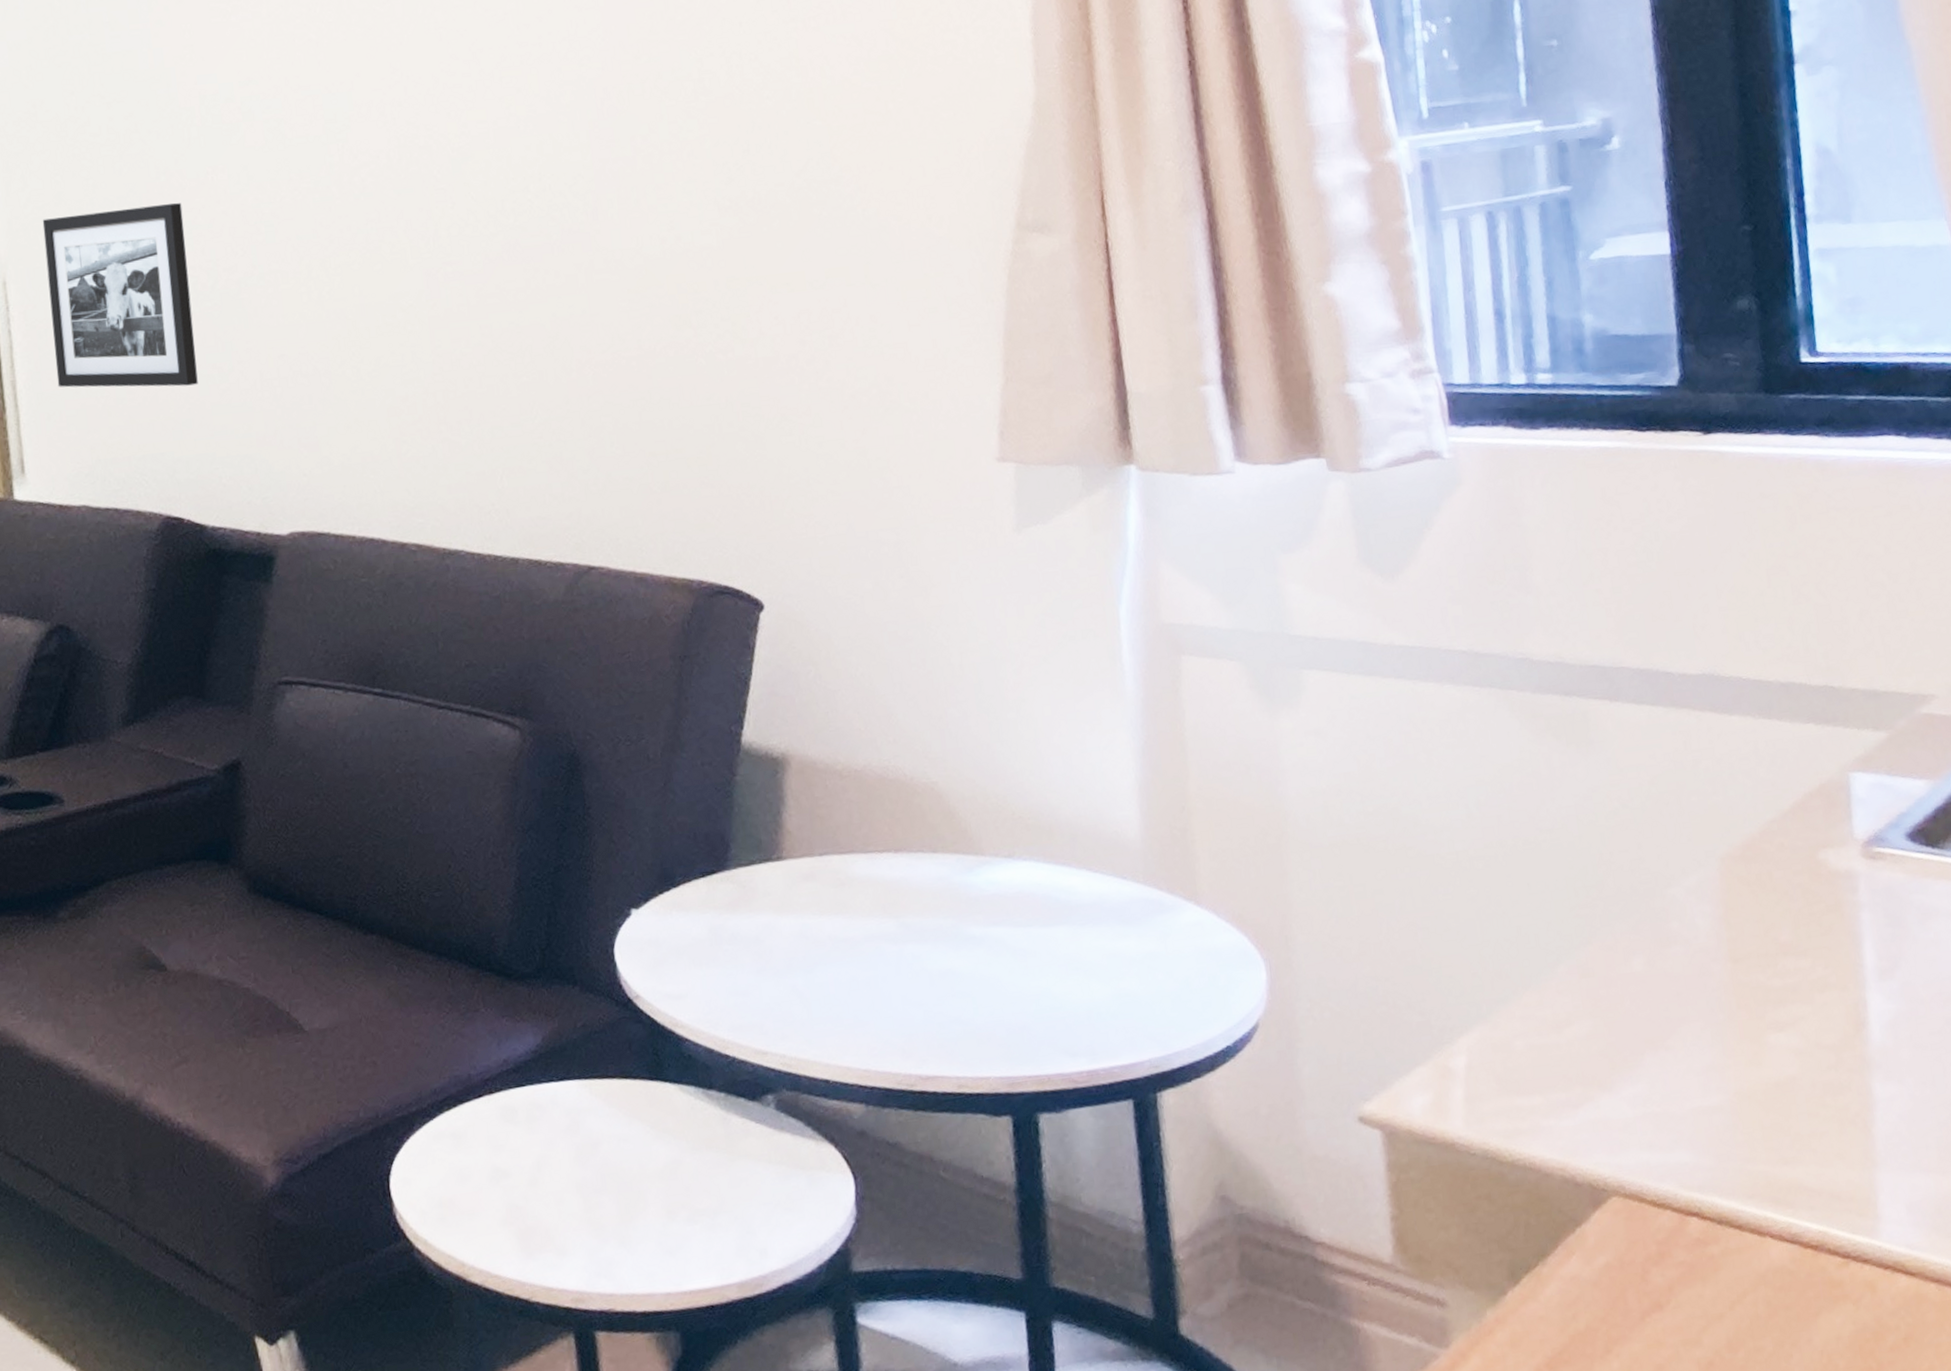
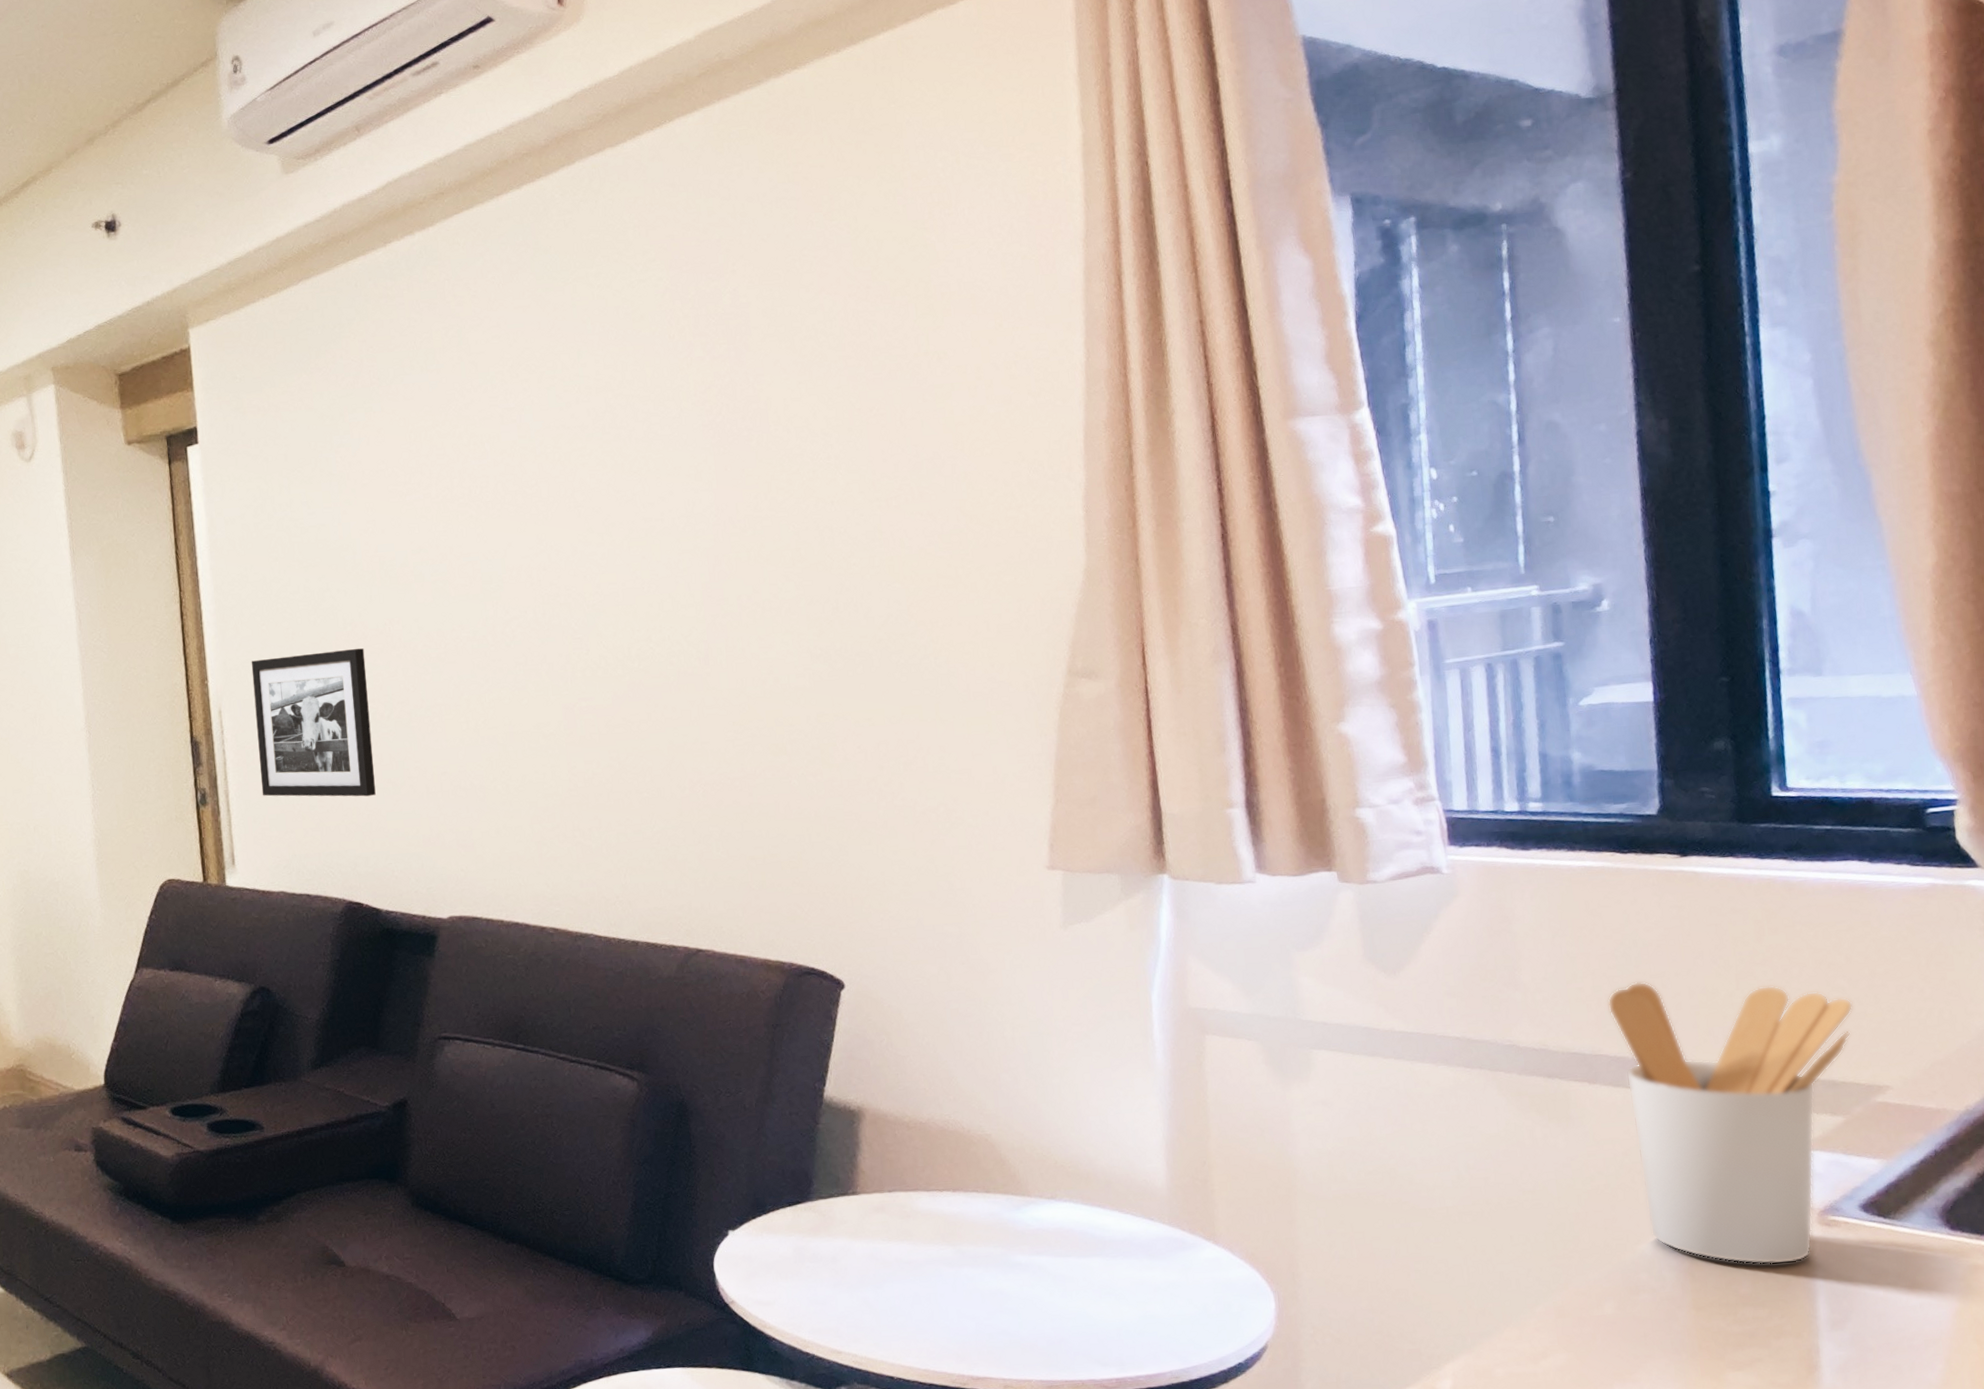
utensil holder: none [1628,580,1894,908] -> present [1607,981,1853,1265]

